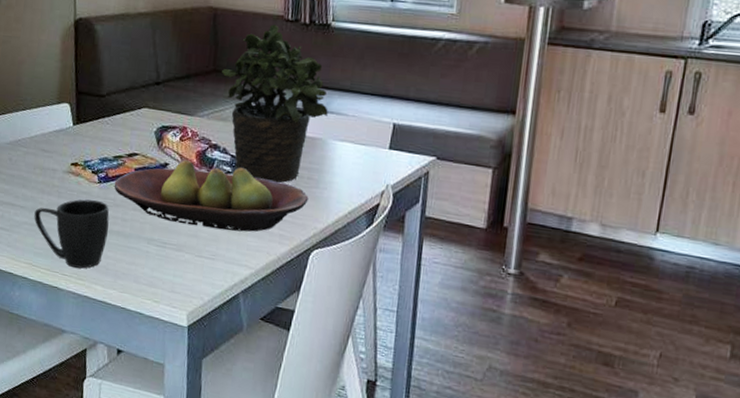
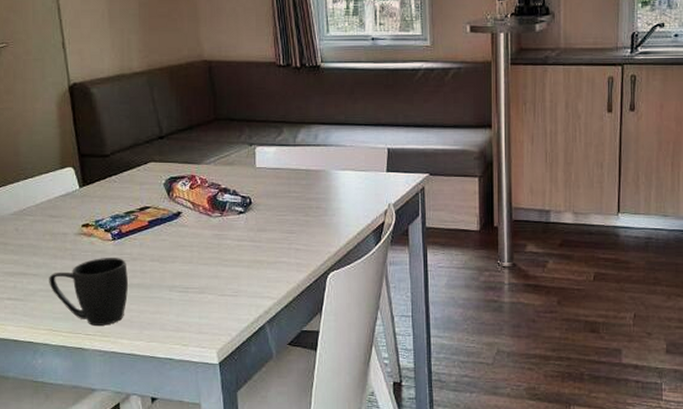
fruit bowl: present [114,159,309,232] -> none [129,206,319,267]
potted plant: present [222,24,328,183] -> none [223,71,328,216]

